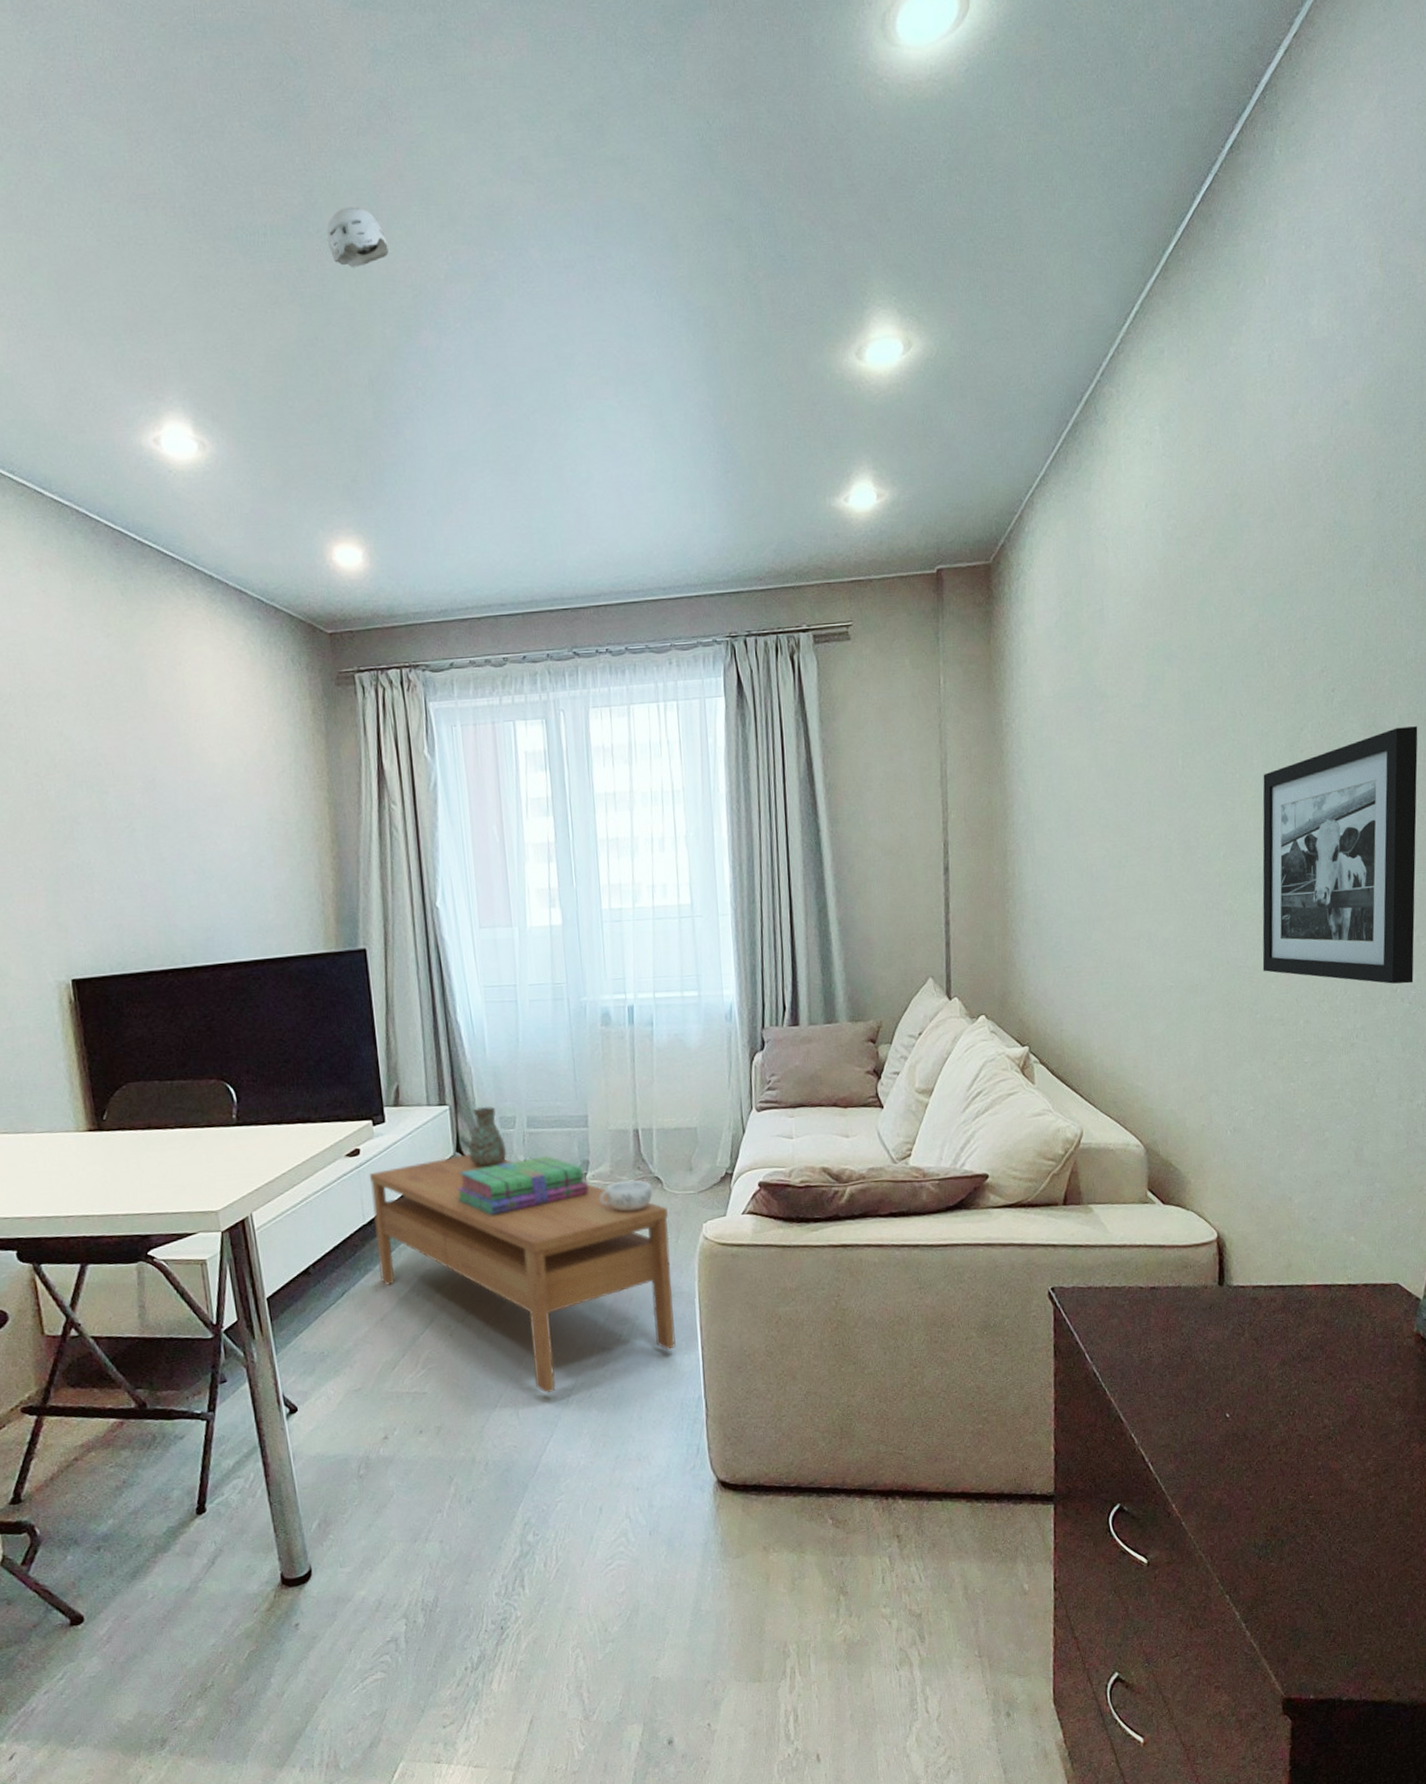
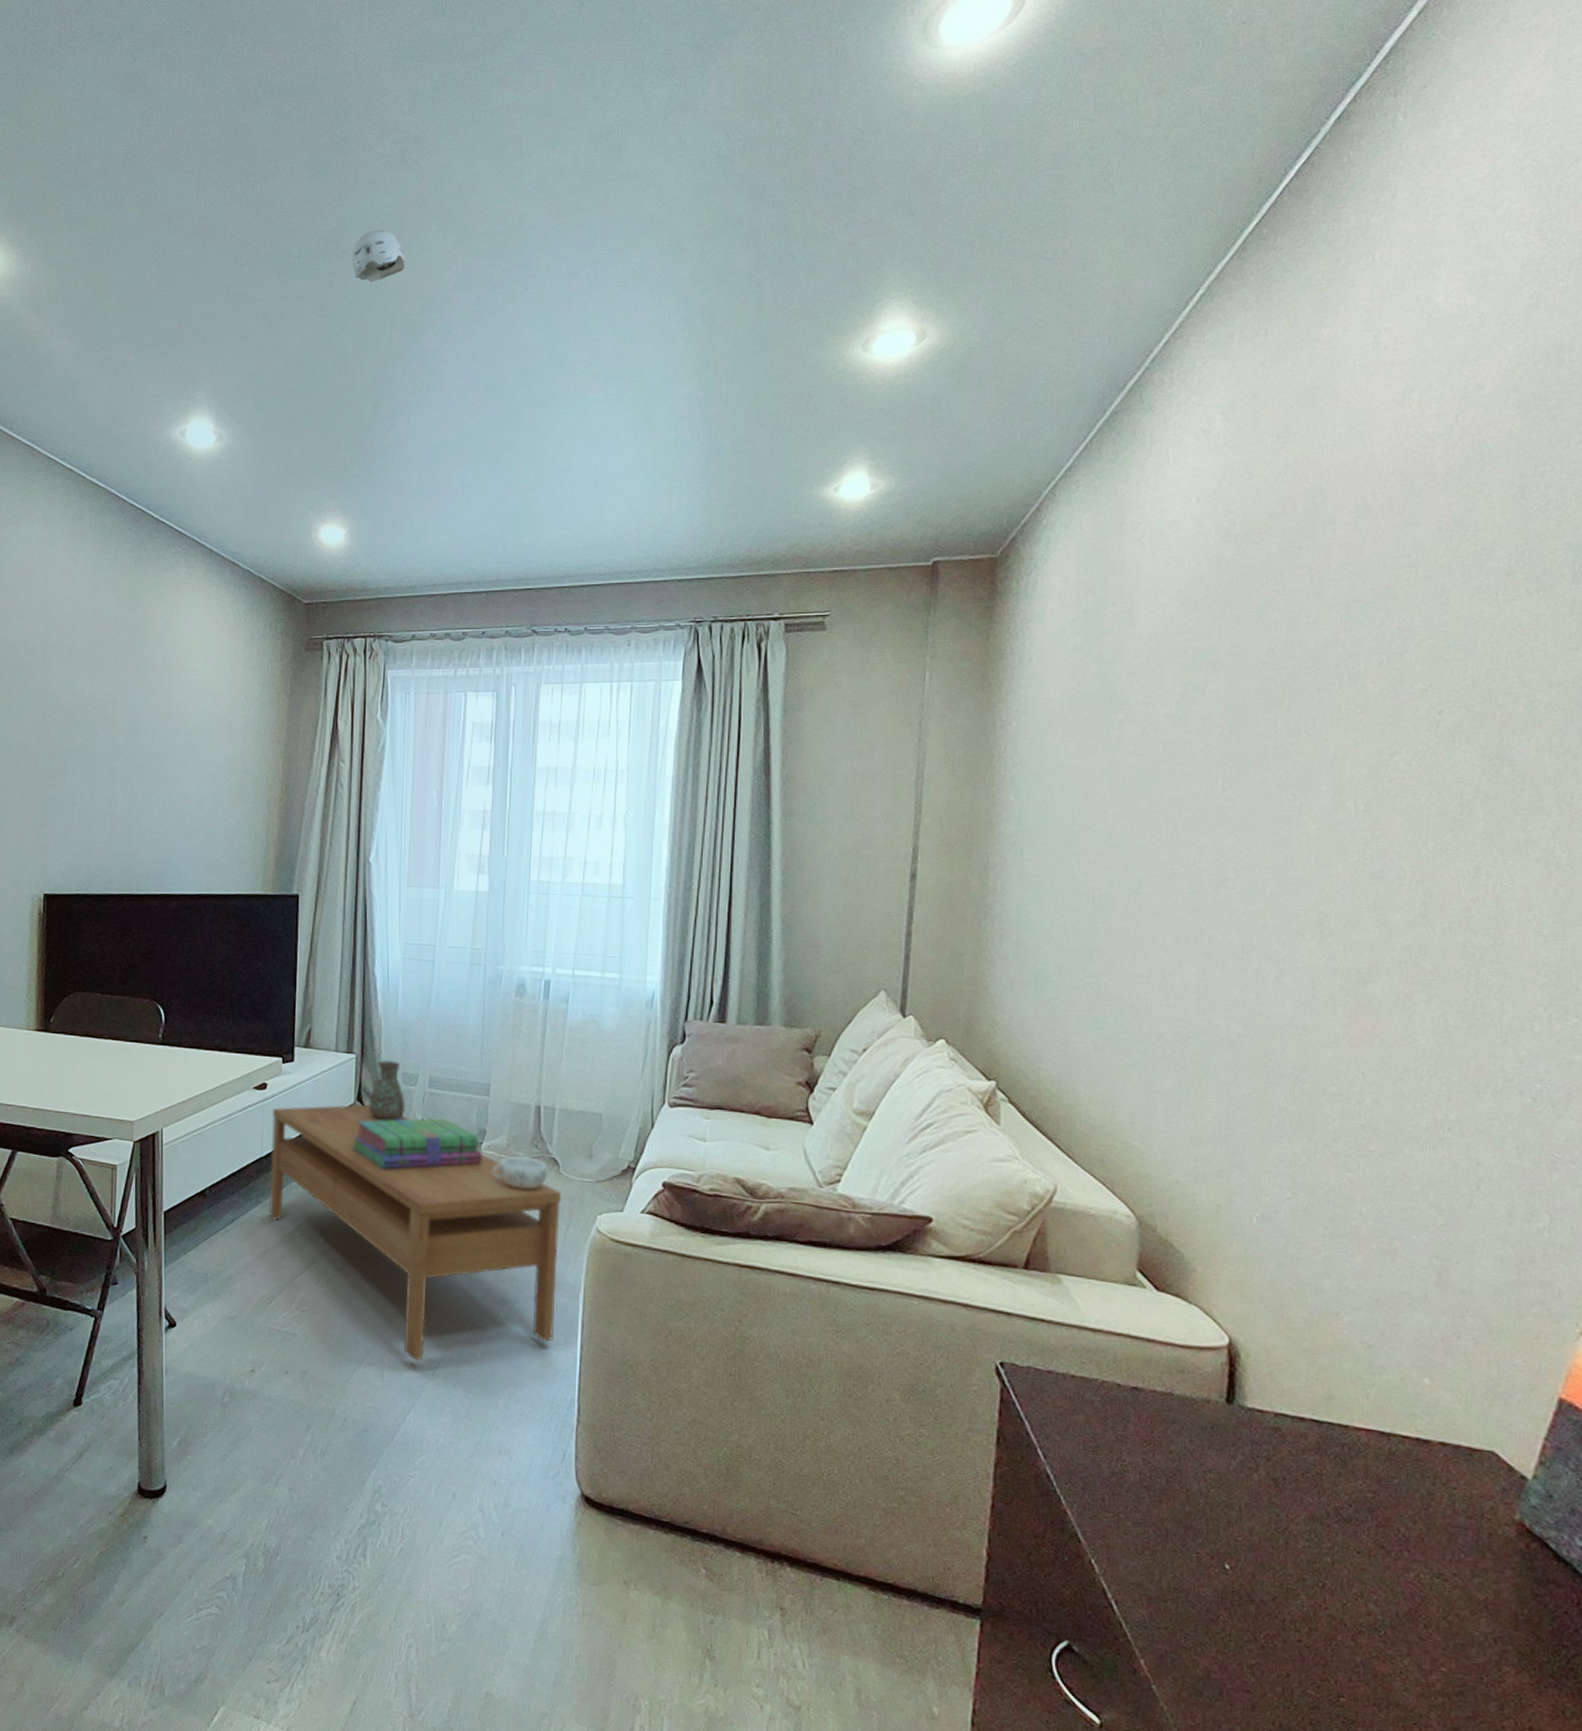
picture frame: present [1262,726,1418,984] -> none [1316,762,1564,1074]

